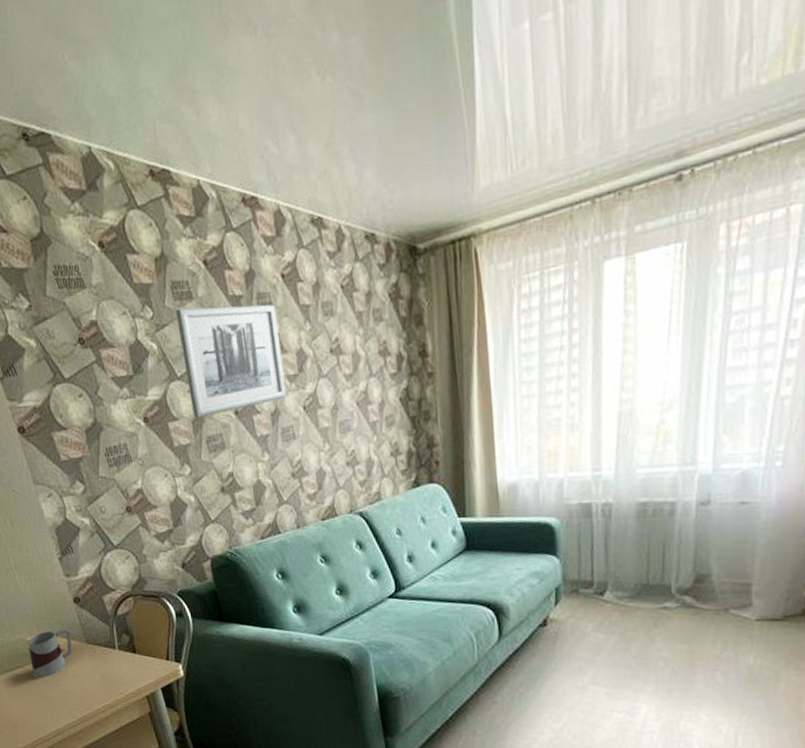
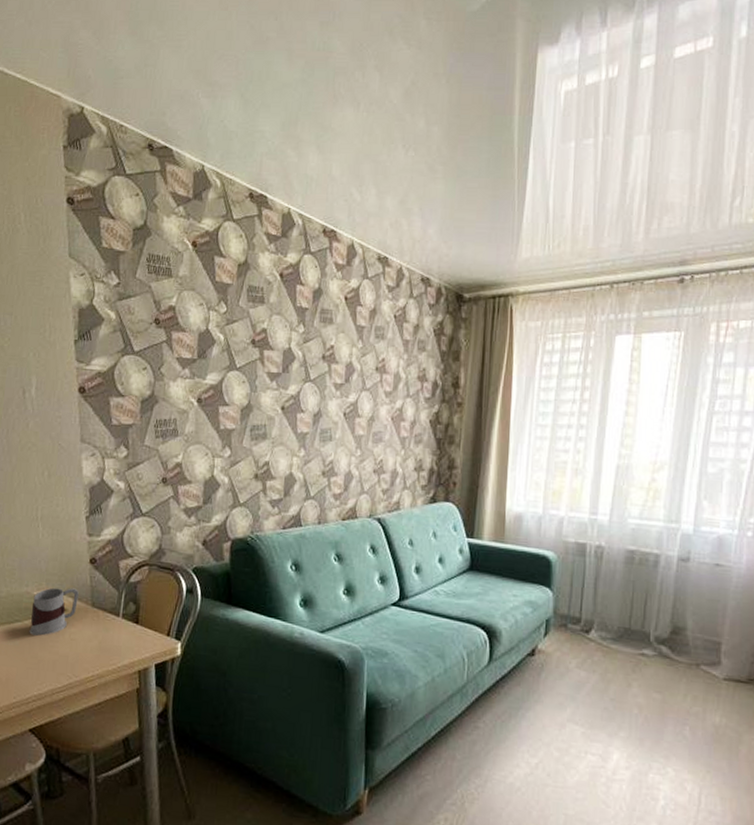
wall art: present [175,304,287,419] -> none [243,310,335,408]

